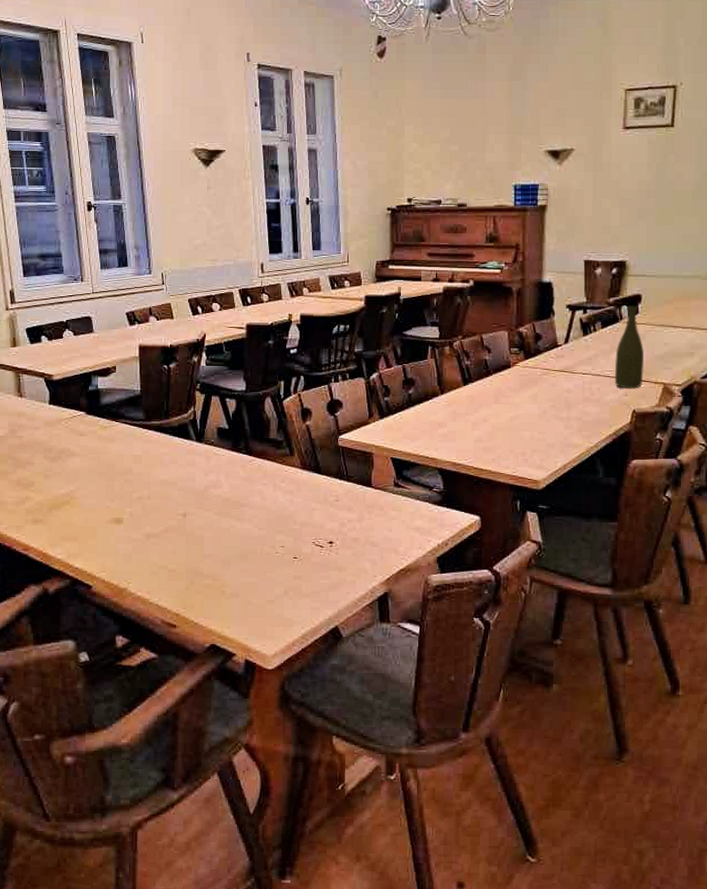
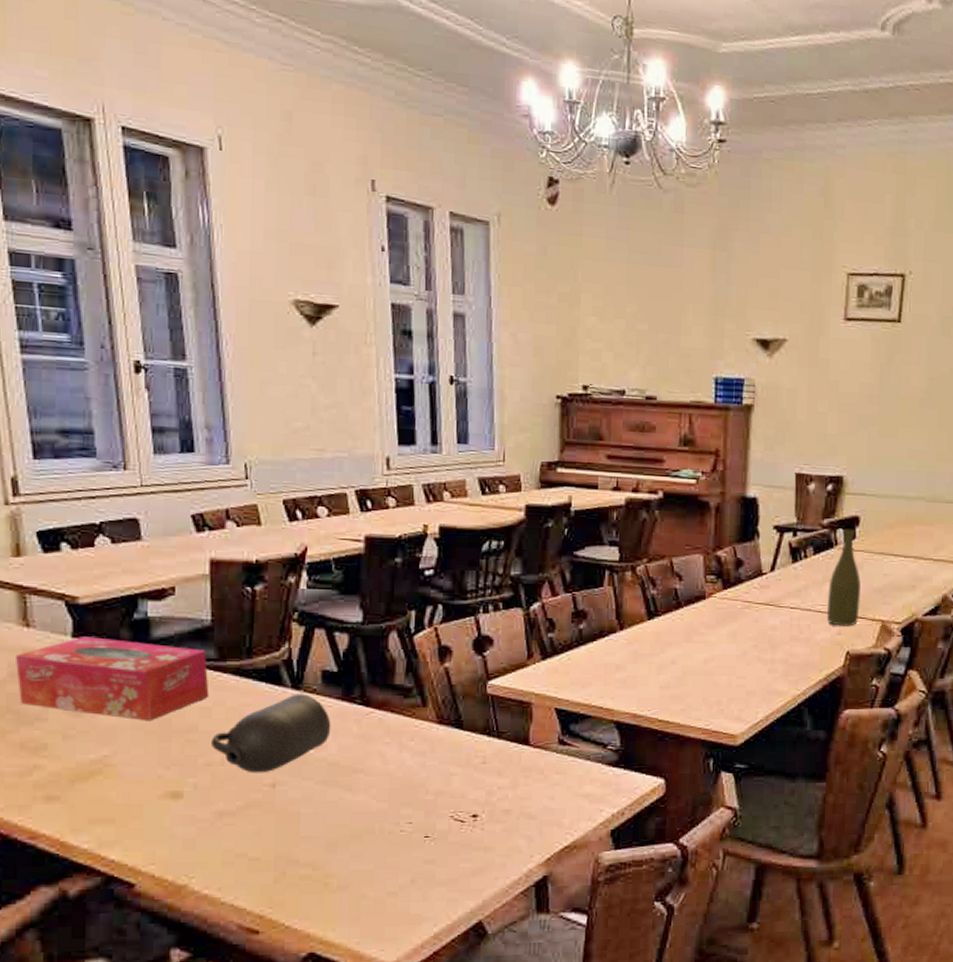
tissue box: none [13,404,140,466] -> present [14,637,209,721]
atomizer: none [142,445,225,506] -> present [211,693,331,773]

